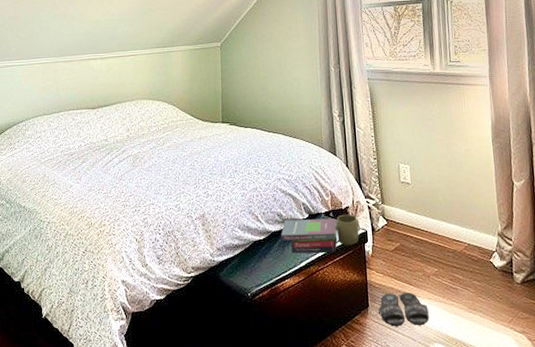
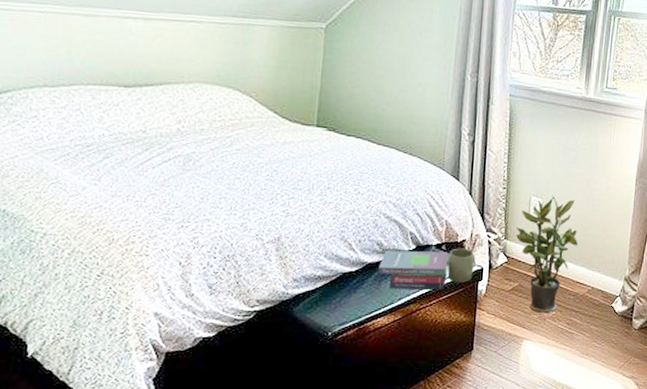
slippers: present [378,293,429,326] -> none [484,336,539,370]
potted plant: none [390,161,448,271] -> present [516,195,578,314]

